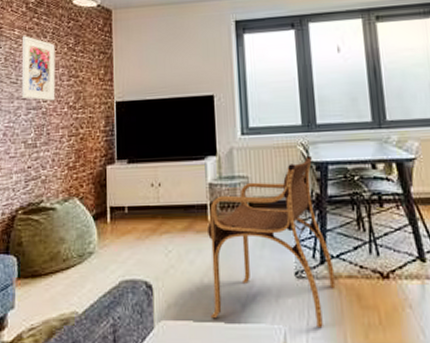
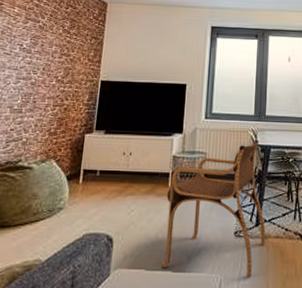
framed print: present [21,36,56,101] -> none [13,14,52,74]

